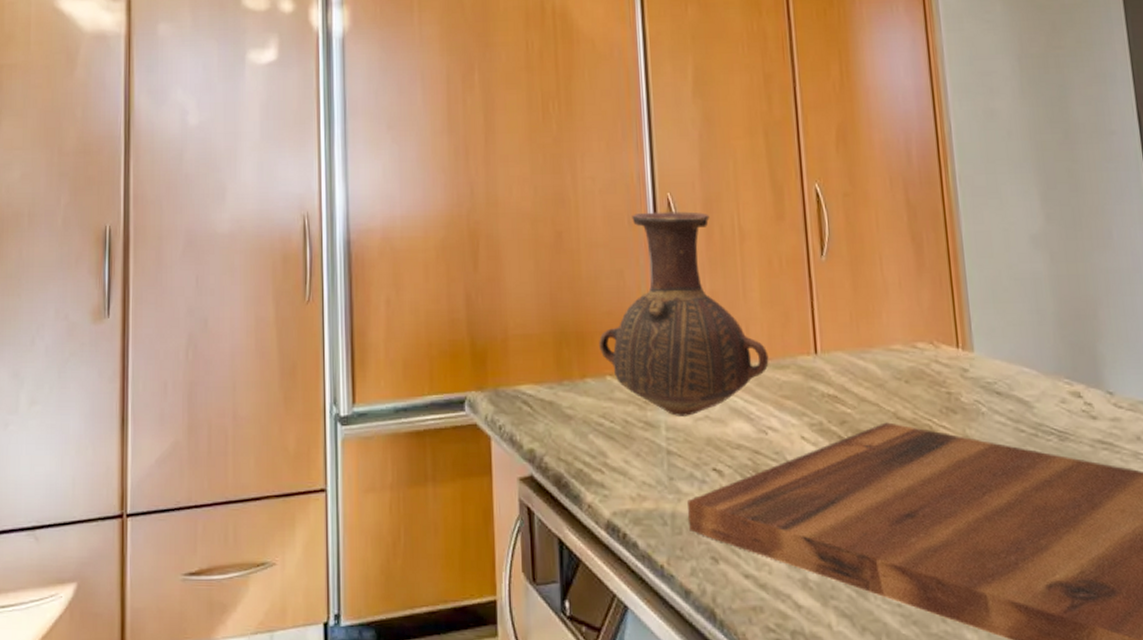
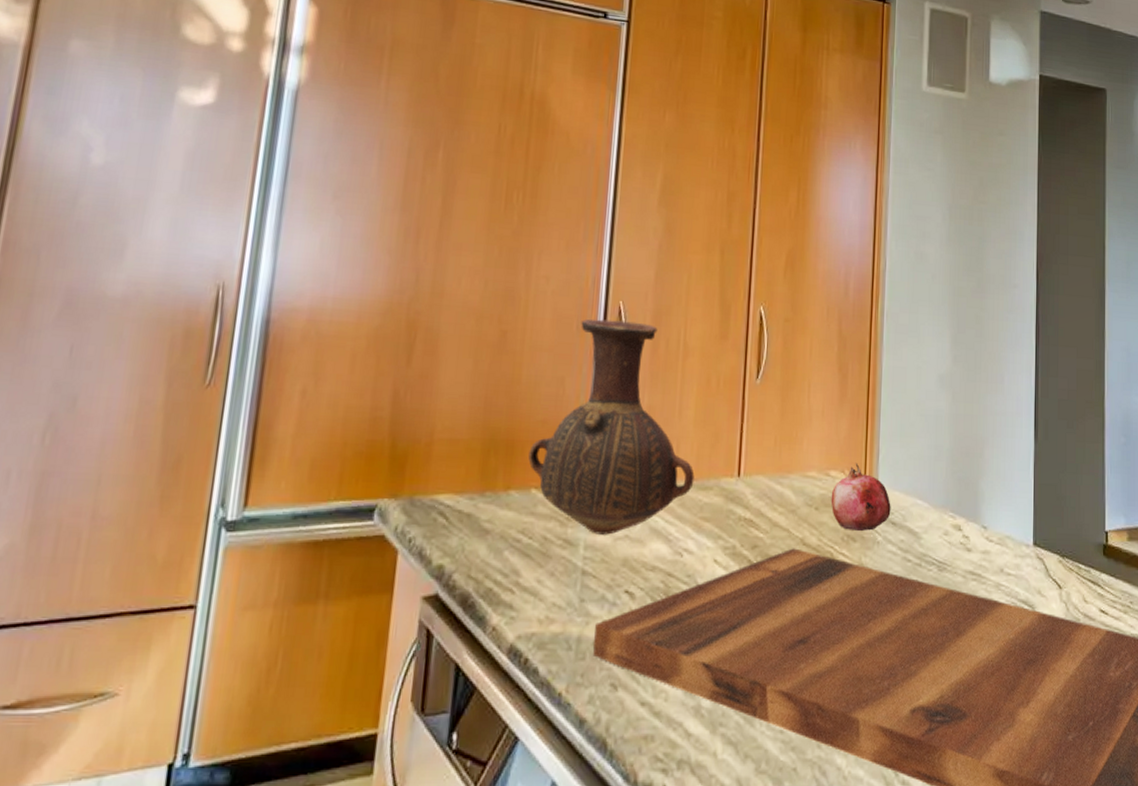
fruit: none [921,333,994,402] -> present [831,462,891,531]

